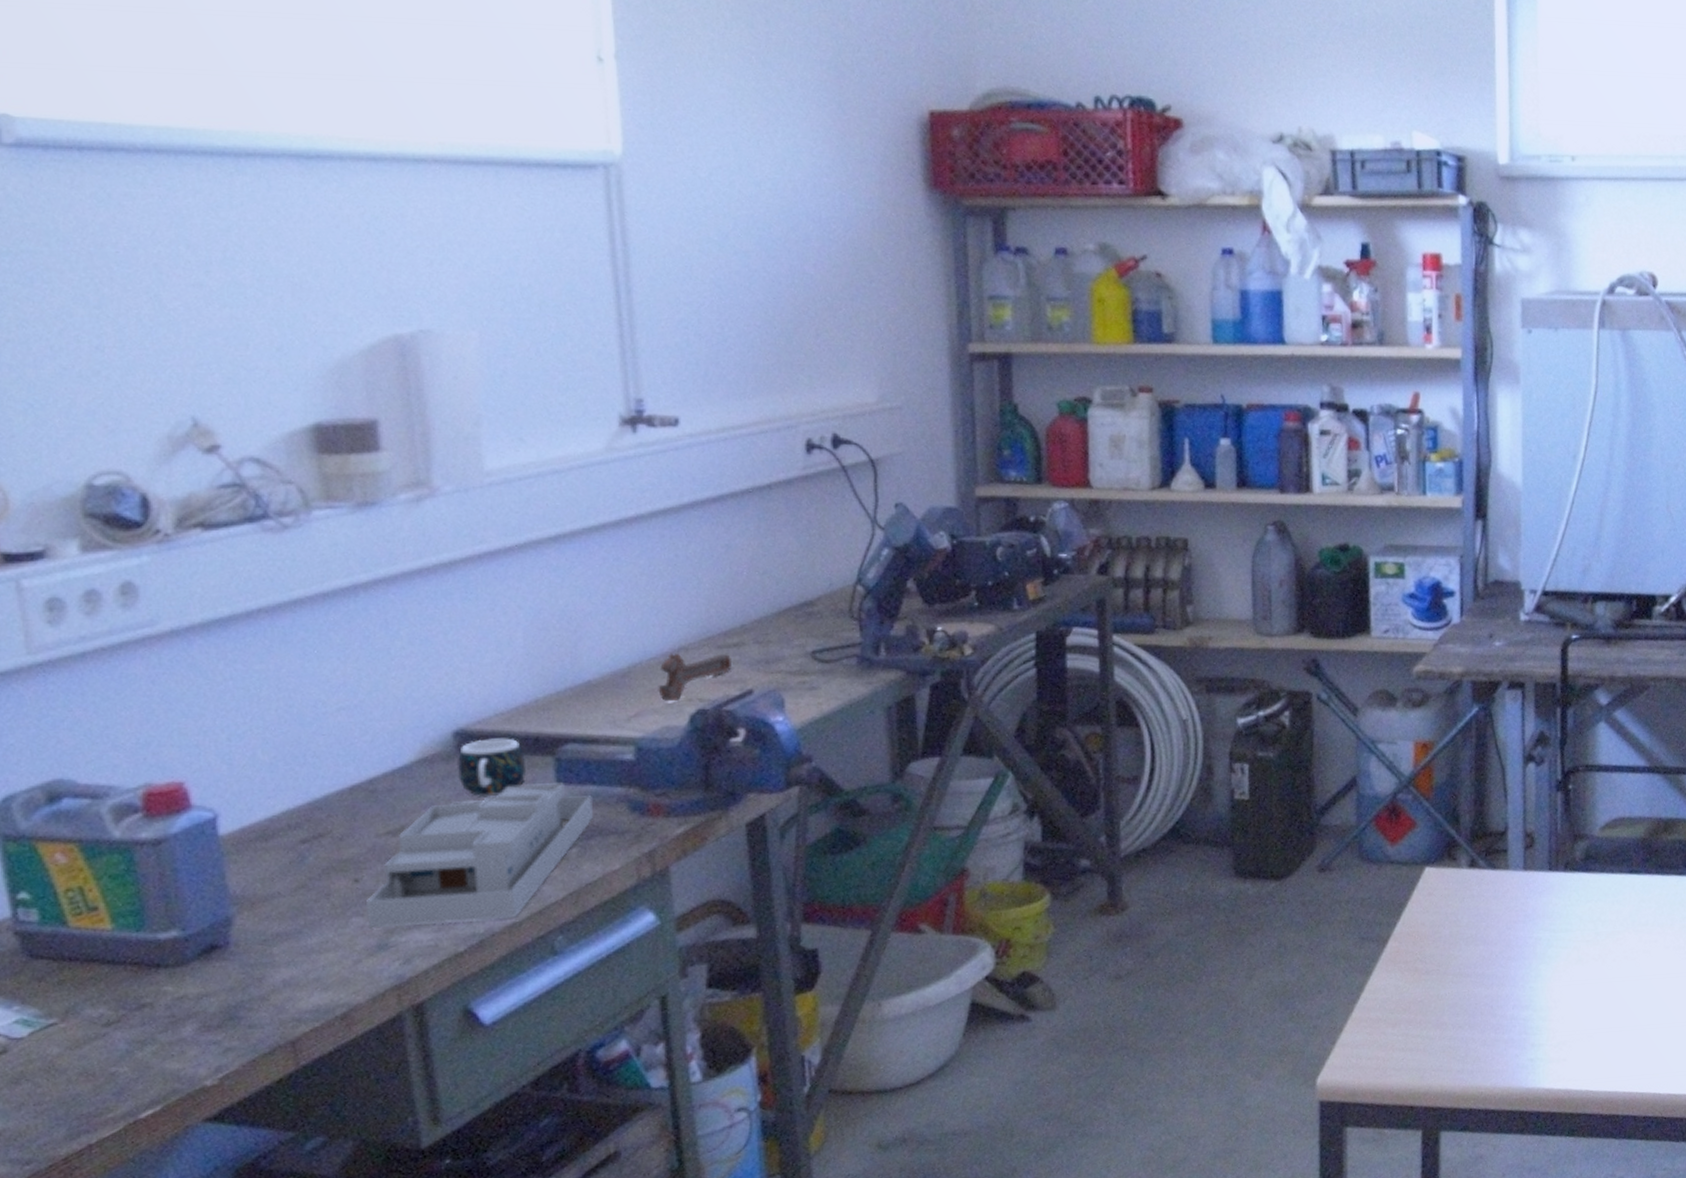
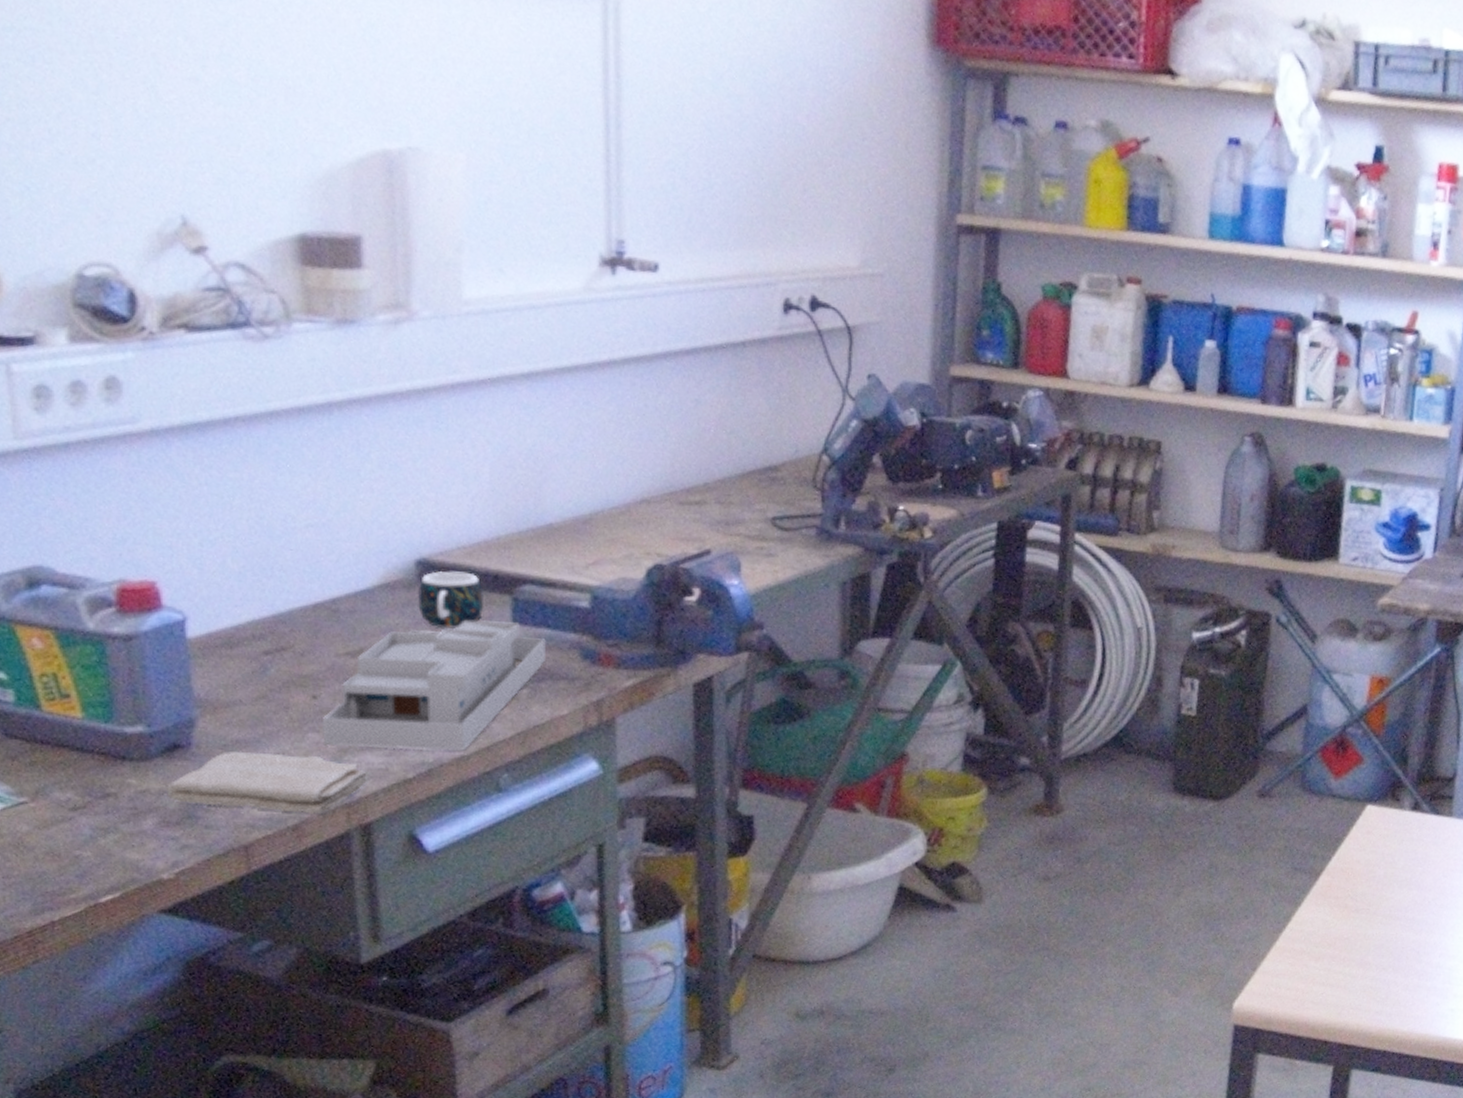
washcloth: none [206,939,418,1005] -> present [167,750,369,815]
adjustable wrench: present [658,653,733,702] -> none [617,504,693,554]

